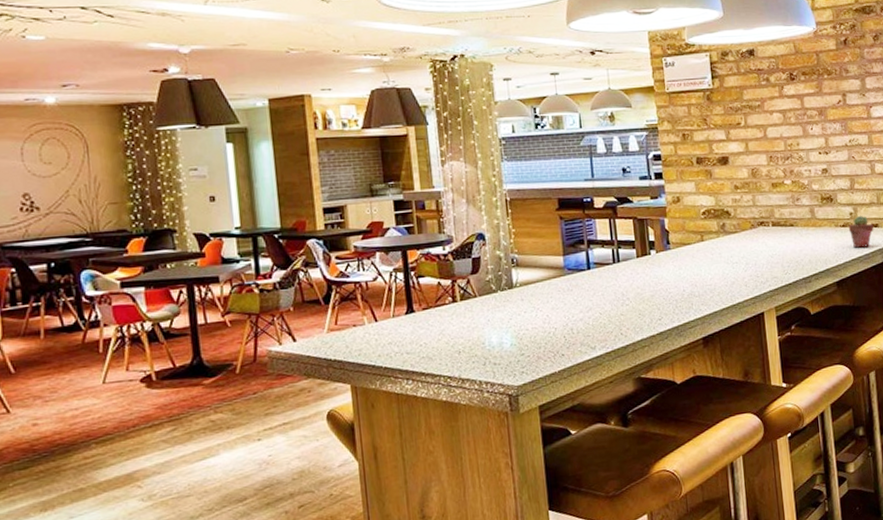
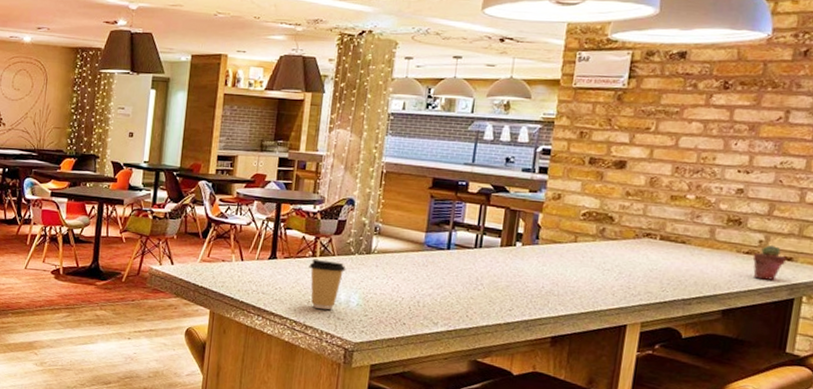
coffee cup: none [451,303,492,358] -> present [308,258,346,310]

